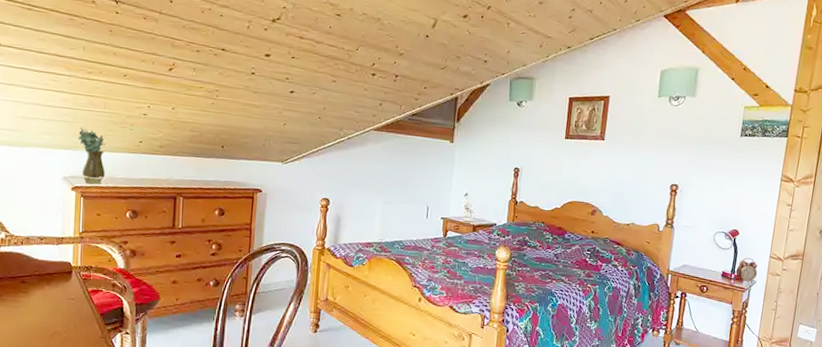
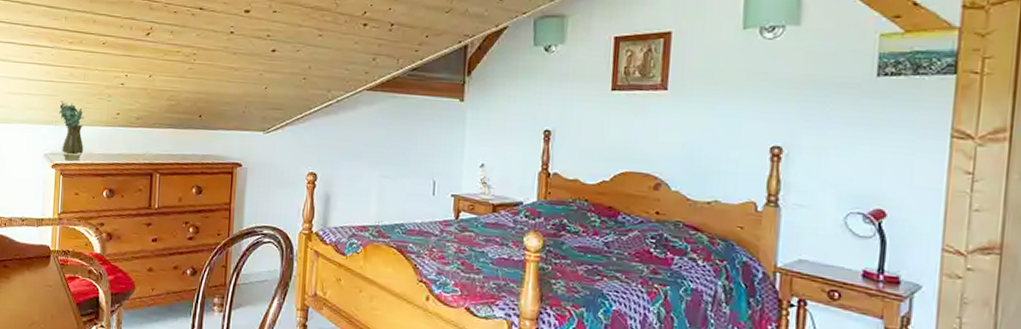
alarm clock: present [735,258,758,283] -> none [885,251,923,289]

